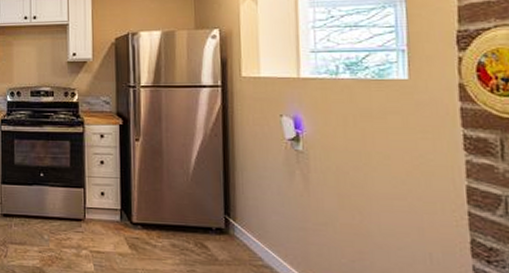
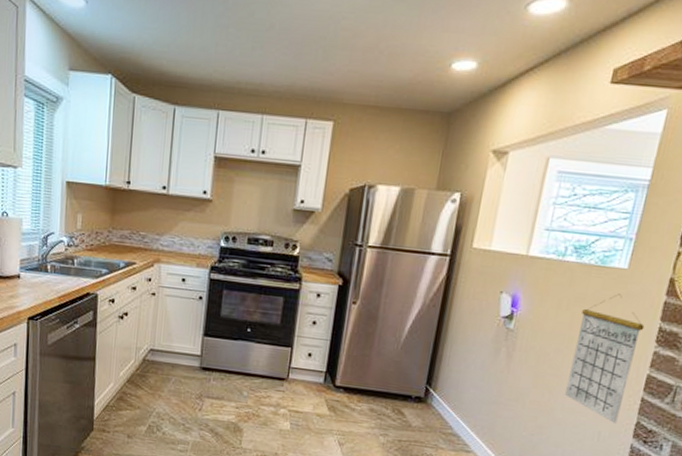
calendar: none [370,105,448,242] -> present [565,294,645,423]

